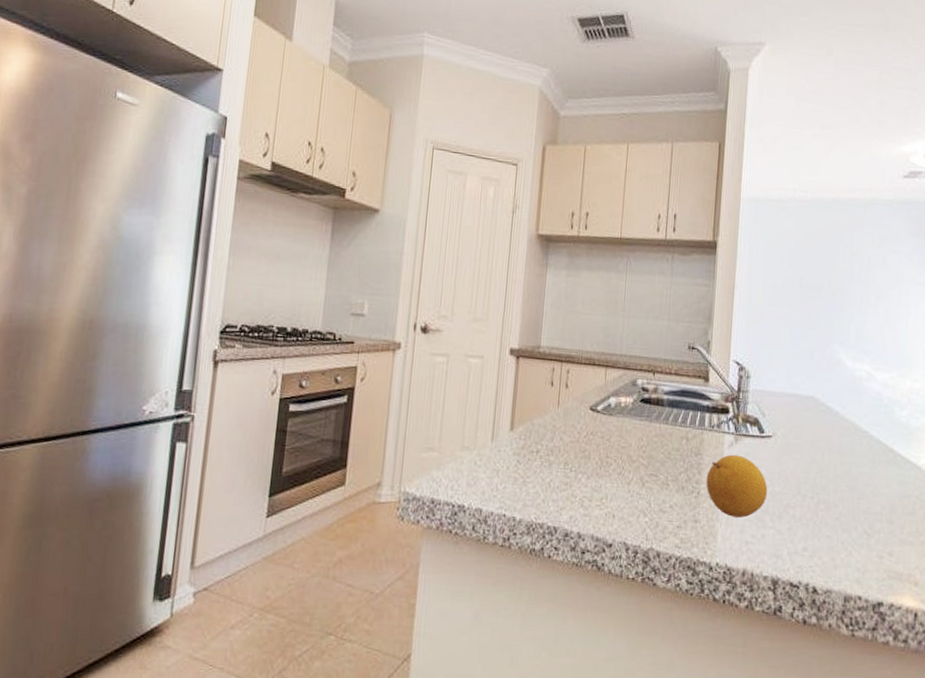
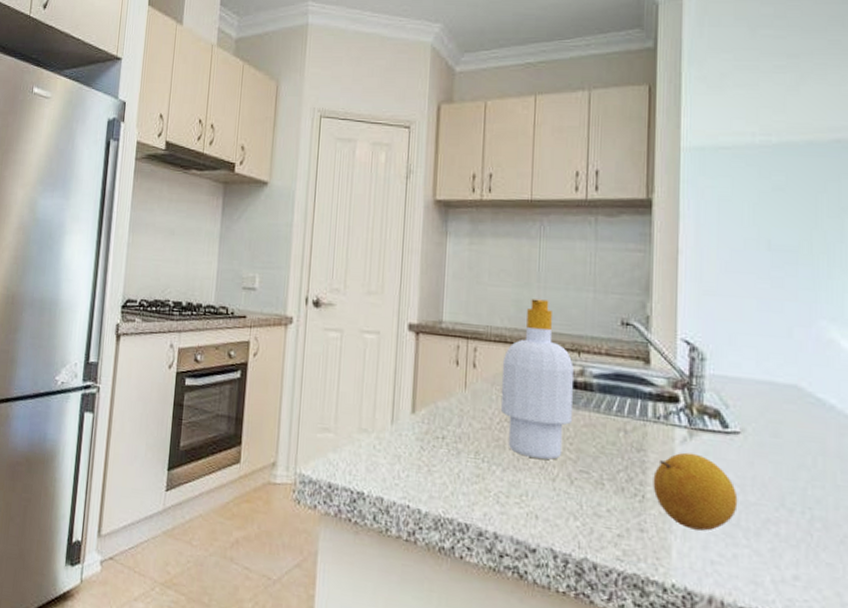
soap bottle: none [587,326,649,466] -> present [500,299,574,460]

